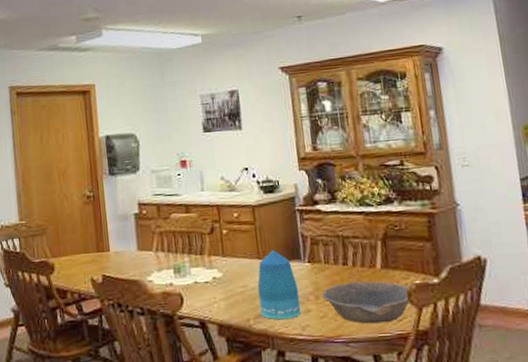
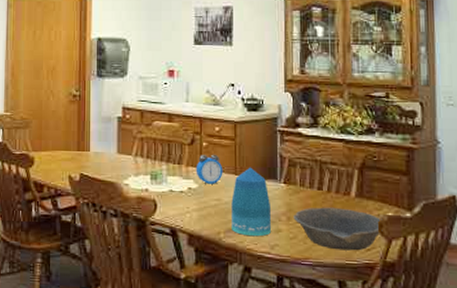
alarm clock: none [218,240,247,272] -> present [196,154,223,184]

